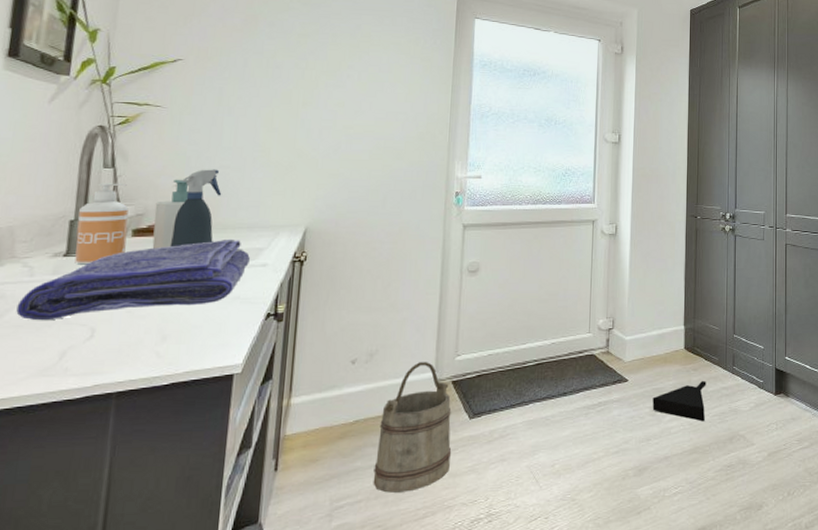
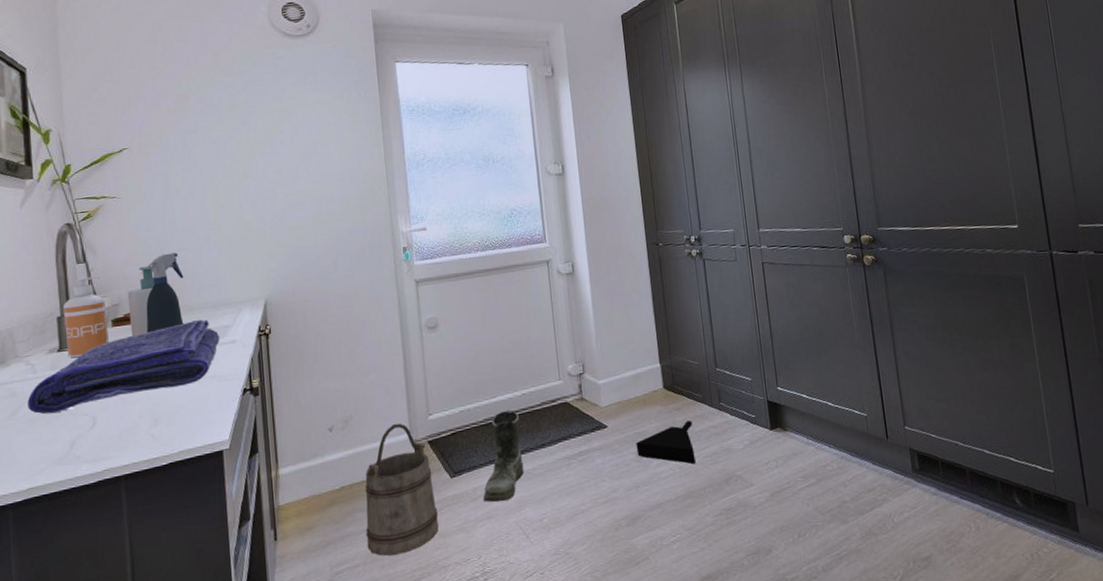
boot: none [498,357,545,446] -> present [483,409,524,502]

